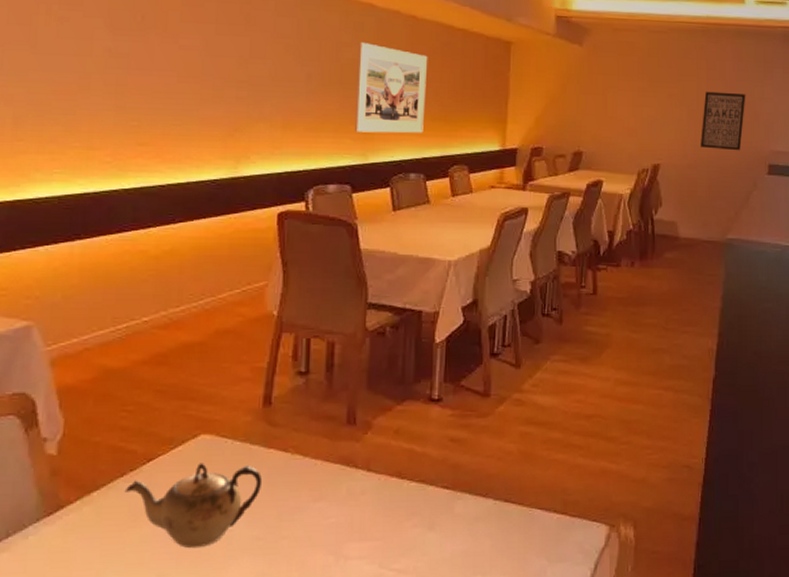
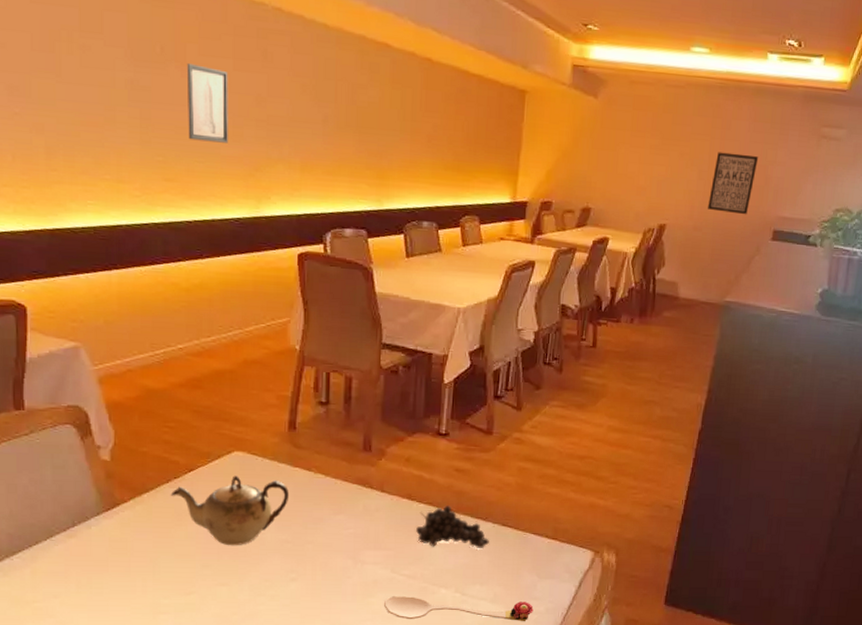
wall art: none [165,30,210,105] -> present [186,64,229,143]
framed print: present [354,41,428,134] -> none [369,84,443,182]
fruit: none [407,481,490,533] -> present [416,504,489,548]

